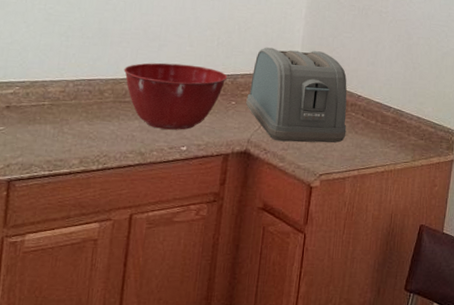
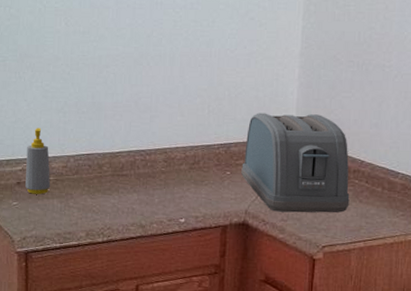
soap bottle: none [15,50,47,119] -> present [25,128,51,195]
mixing bowl: present [123,62,228,130] -> none [119,134,221,202]

